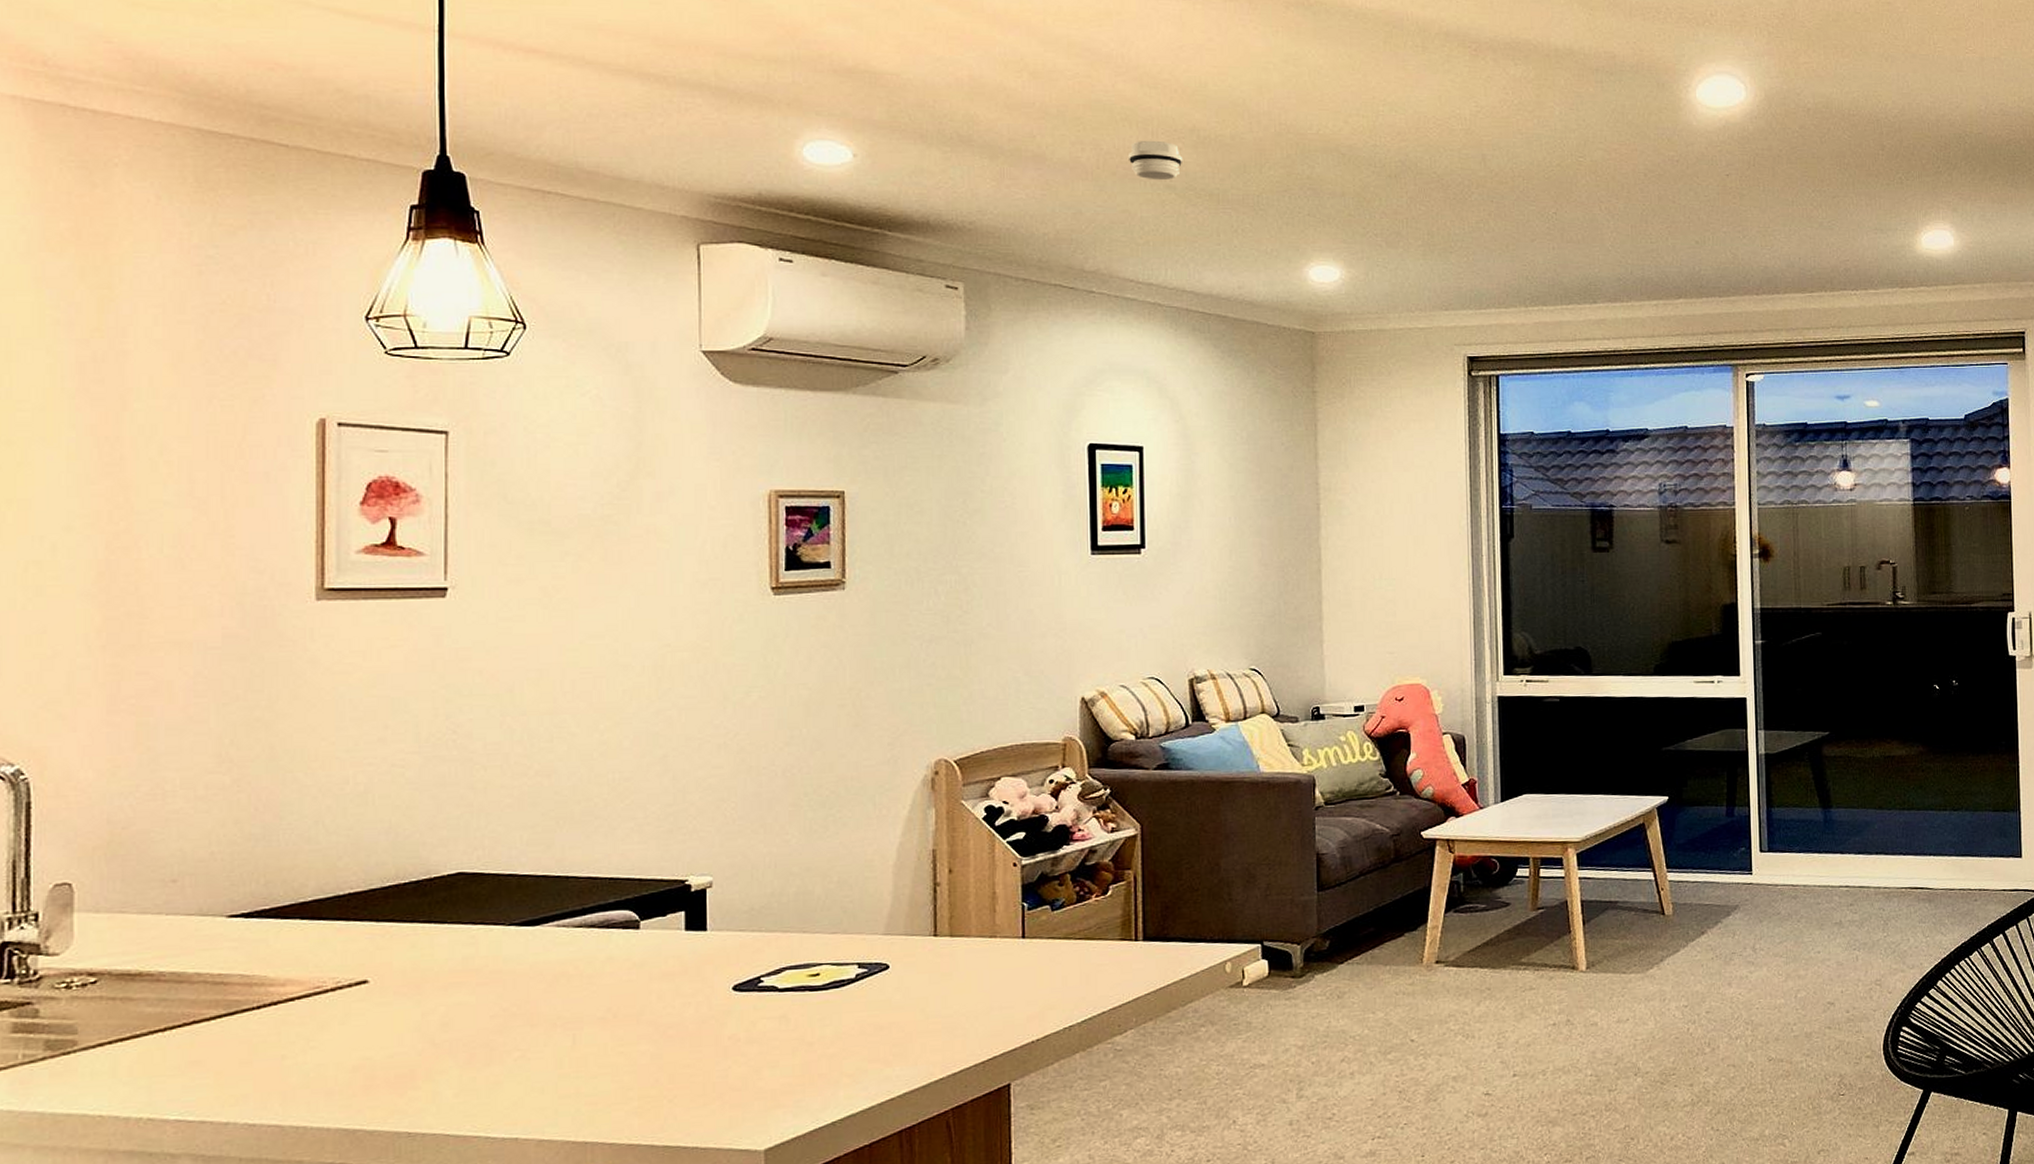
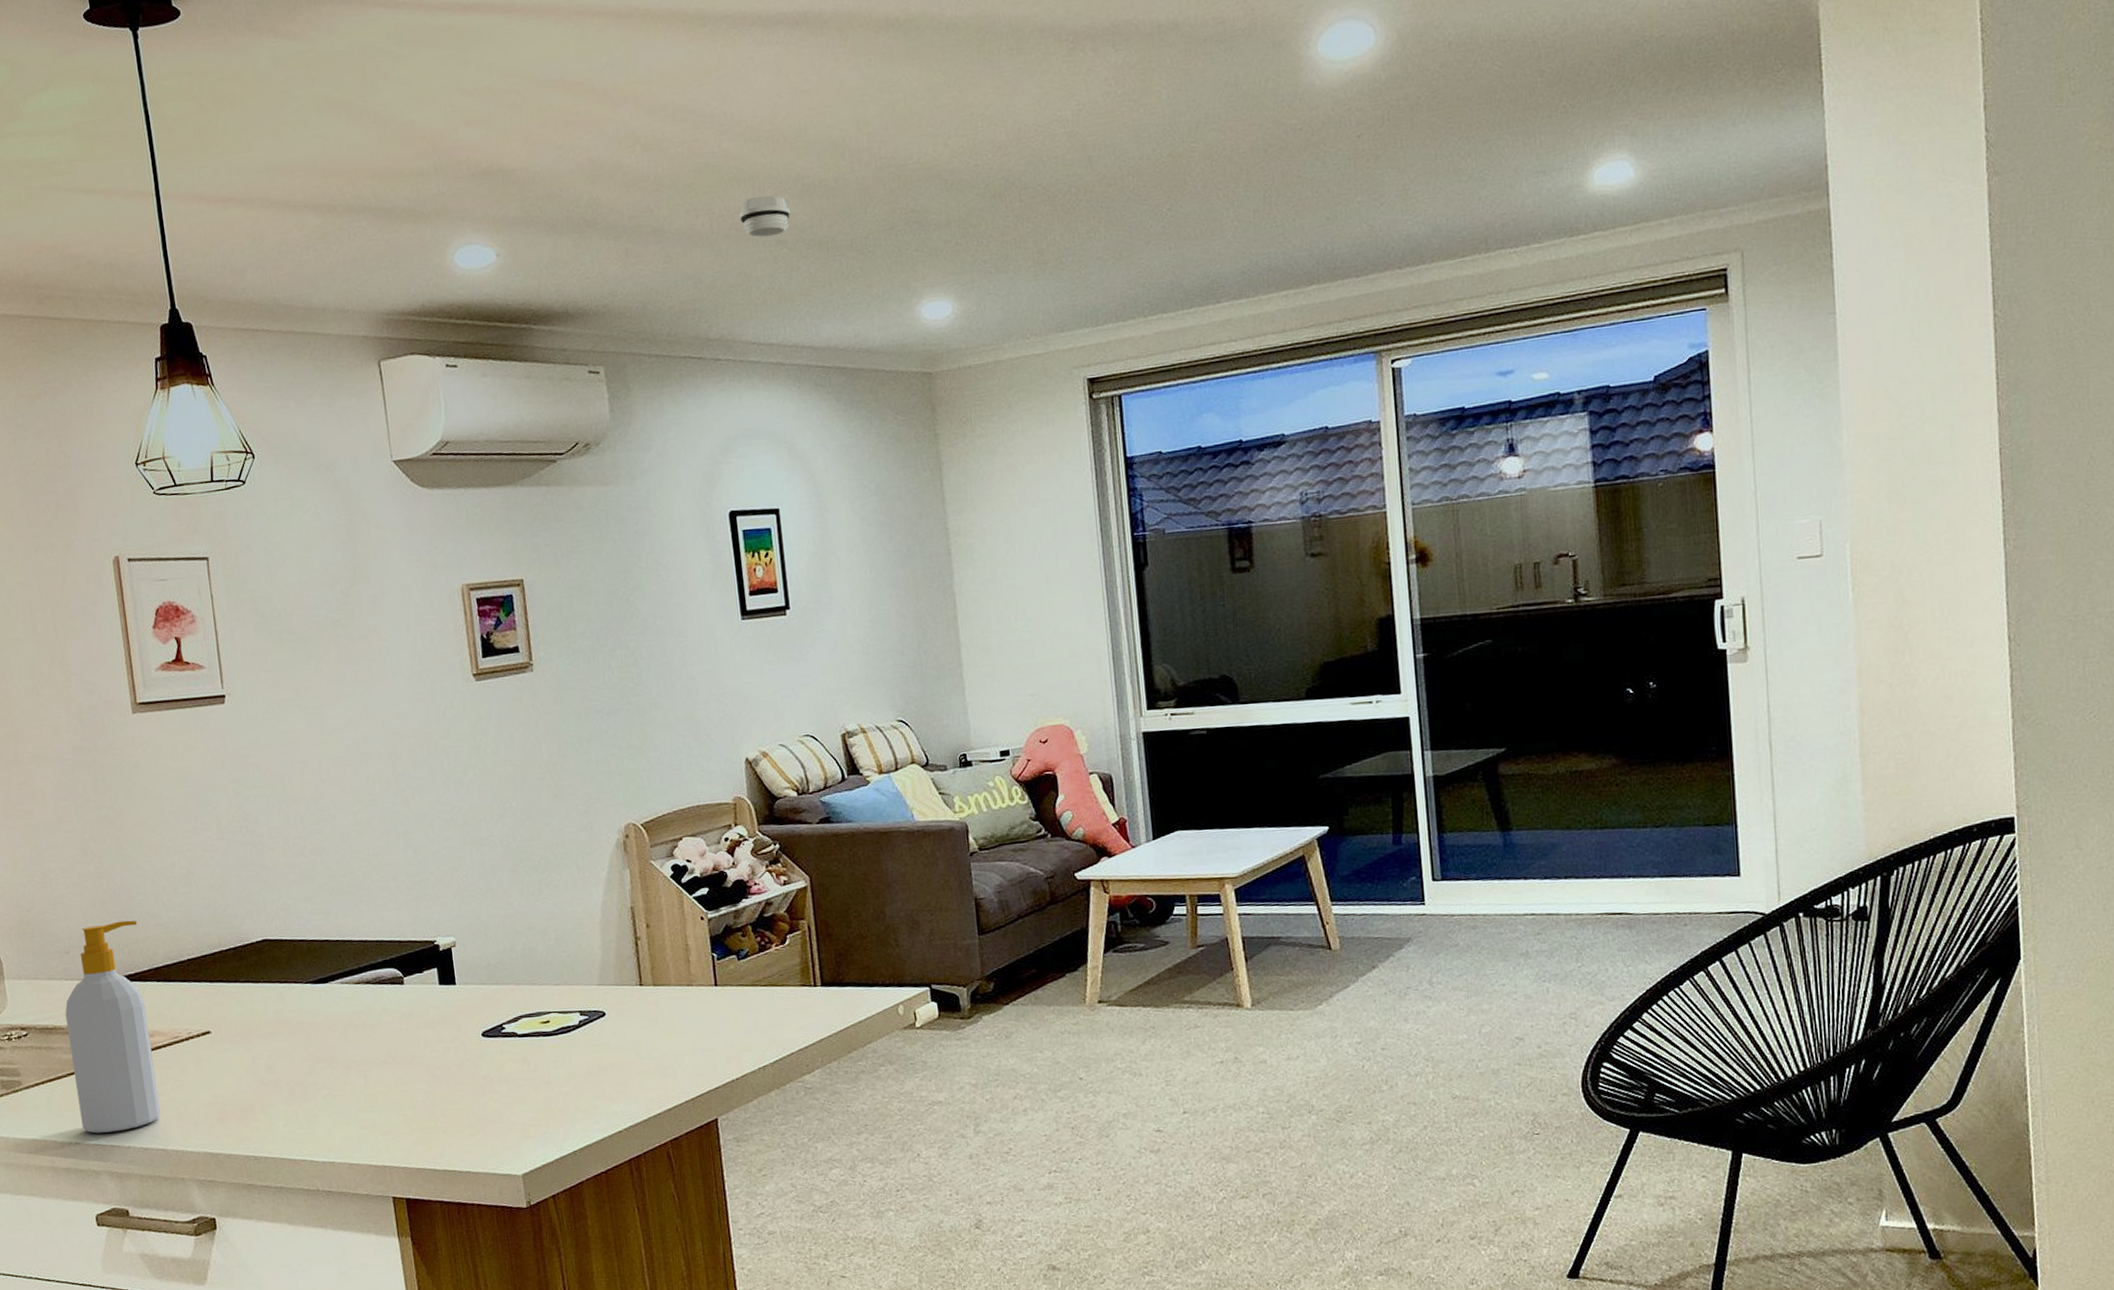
soap bottle: none [158,844,283,1106] -> present [65,920,161,1133]

